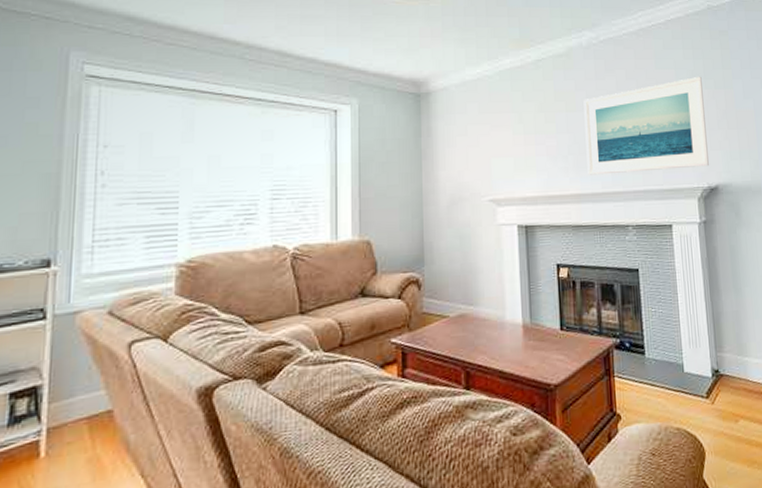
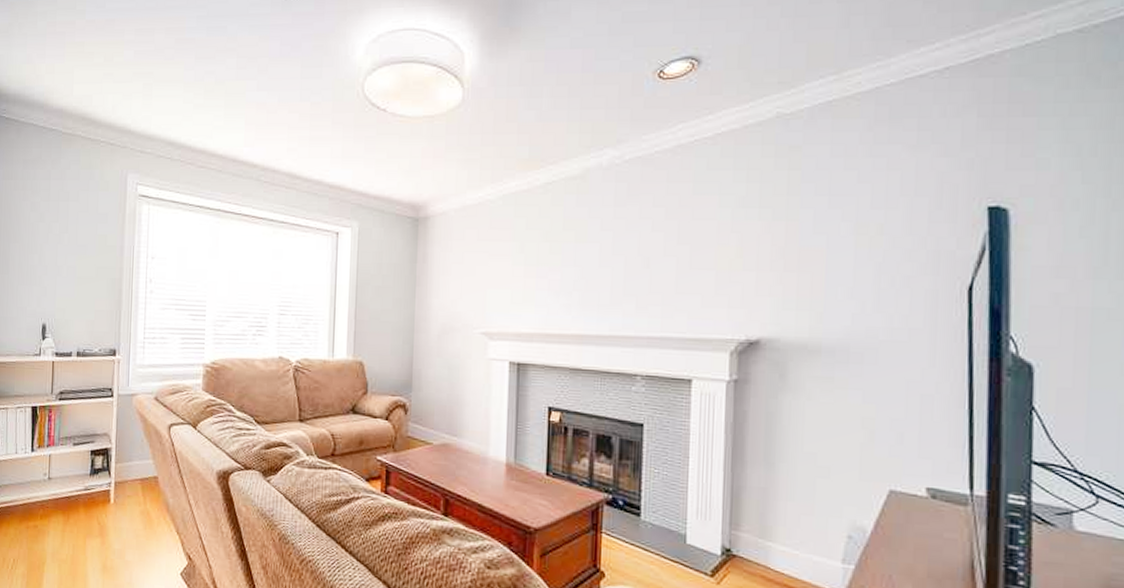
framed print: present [583,76,709,175] -> none [594,204,755,316]

